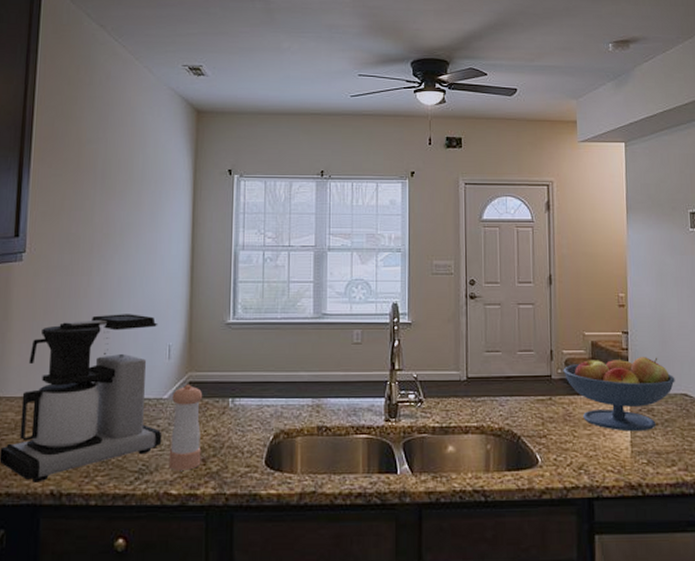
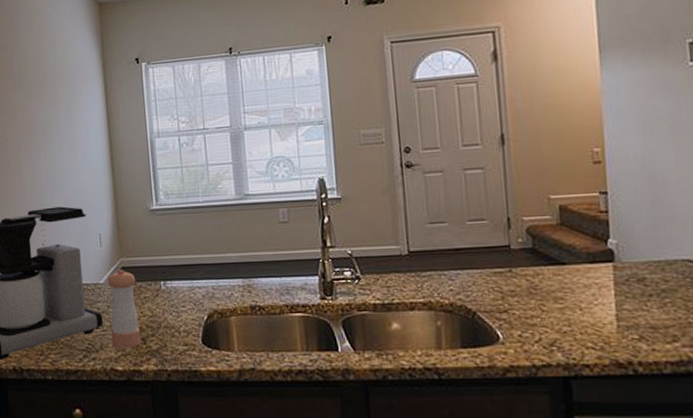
fruit bowl: present [563,357,675,432] -> none [524,219,674,304]

